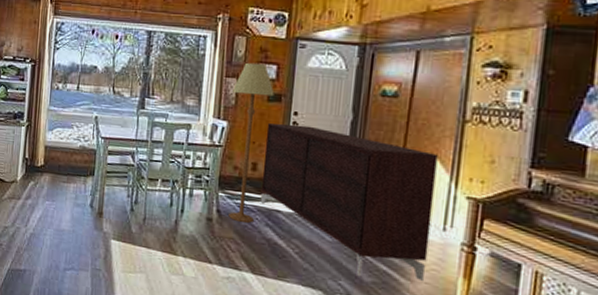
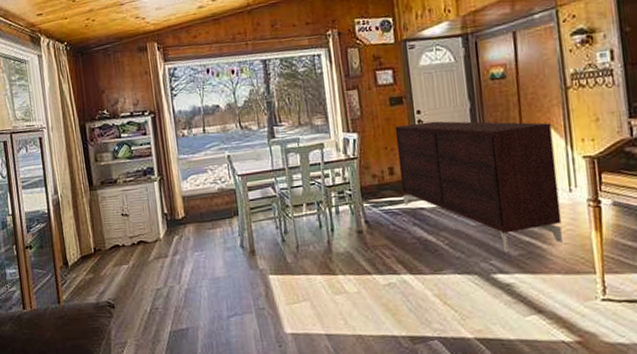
floor lamp: present [228,62,275,223] -> none [356,70,401,227]

